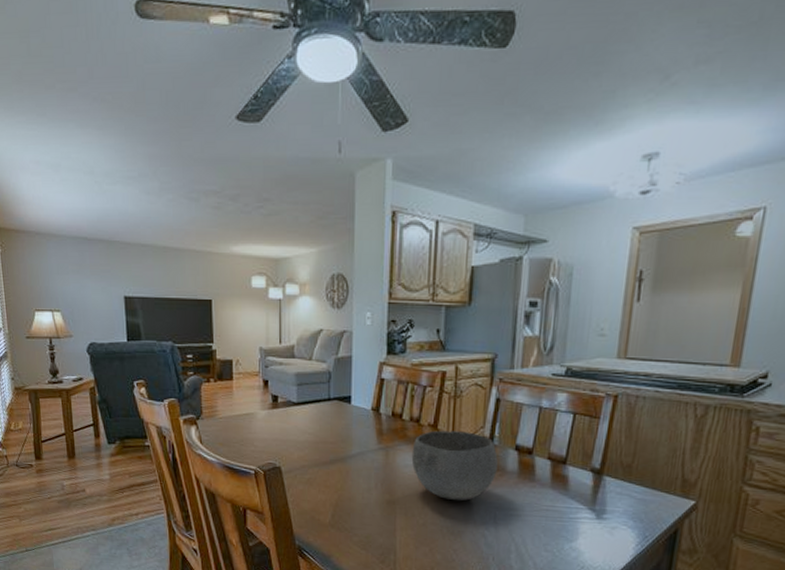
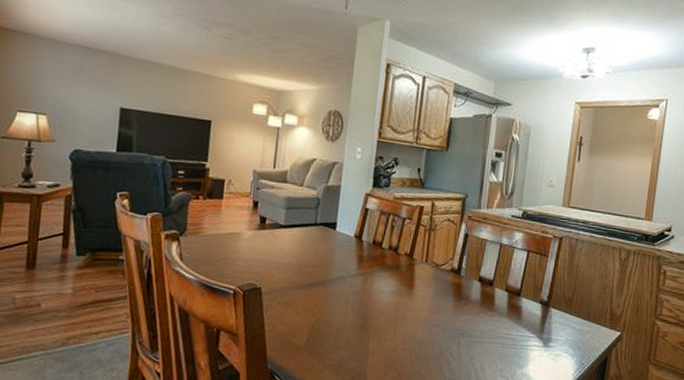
bowl: present [411,430,498,501] -> none [387,260,464,328]

